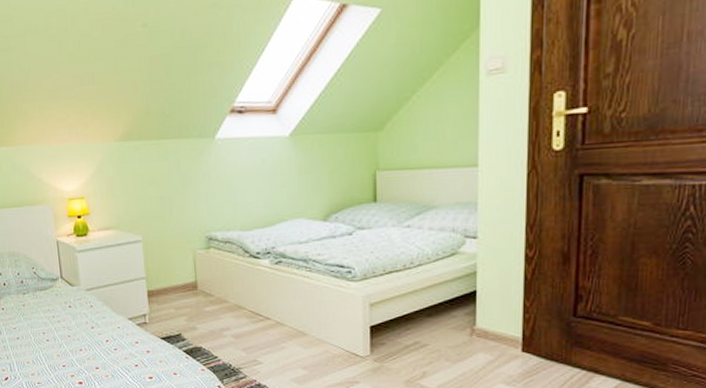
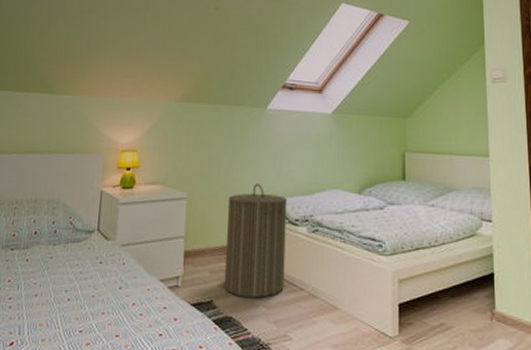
laundry hamper: none [184,220,250,329] -> present [223,183,287,298]

